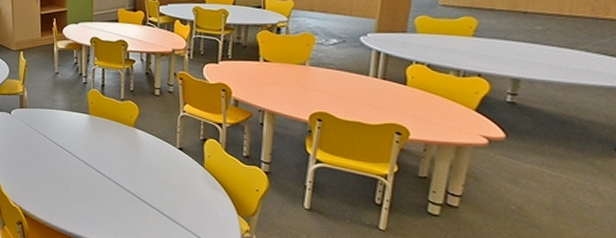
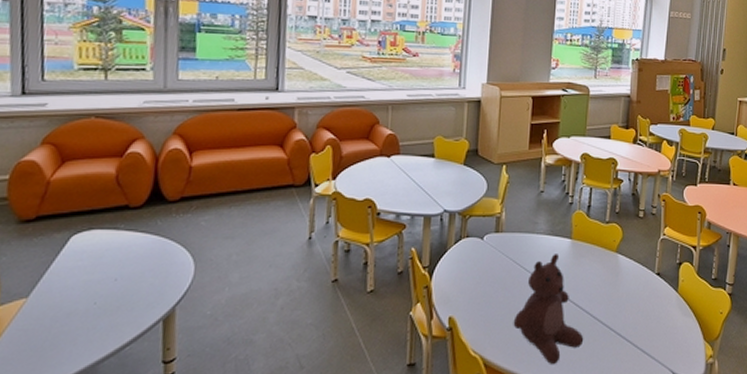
teddy bear: none [44,127,109,220] -> present [513,254,584,364]

